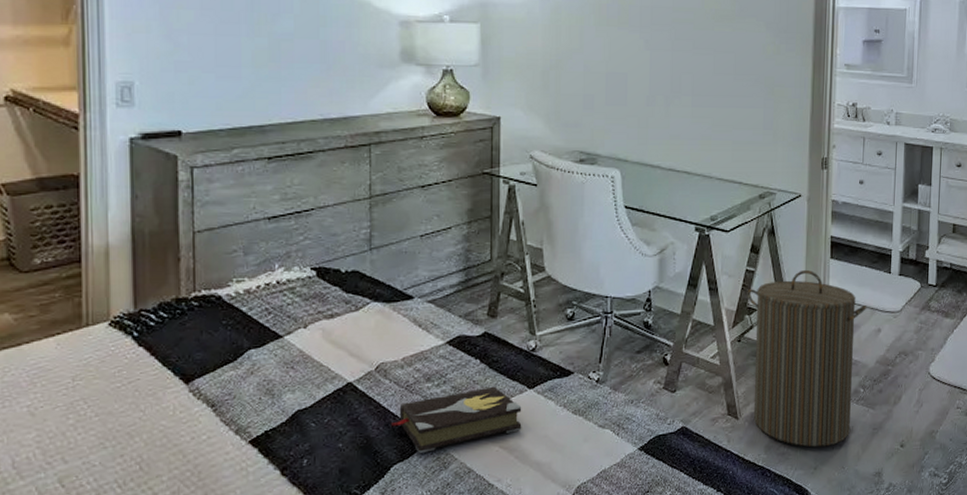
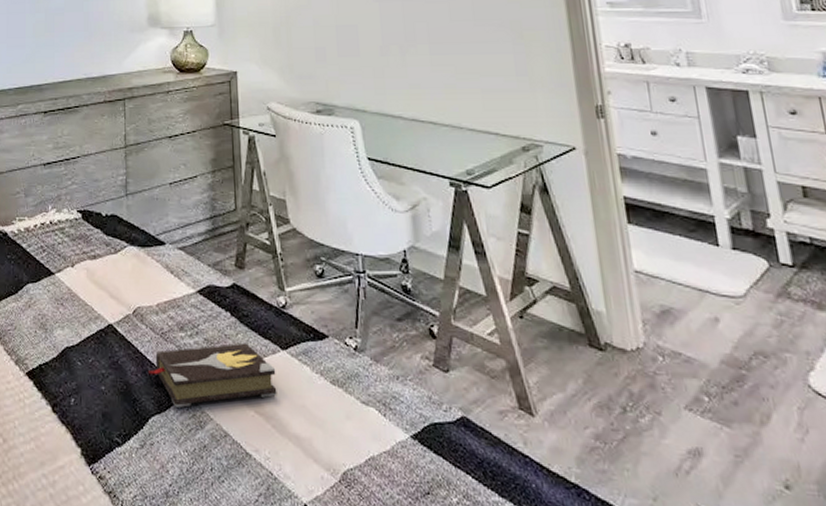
laundry hamper: present [747,269,867,447] -> none [522,235,699,471]

